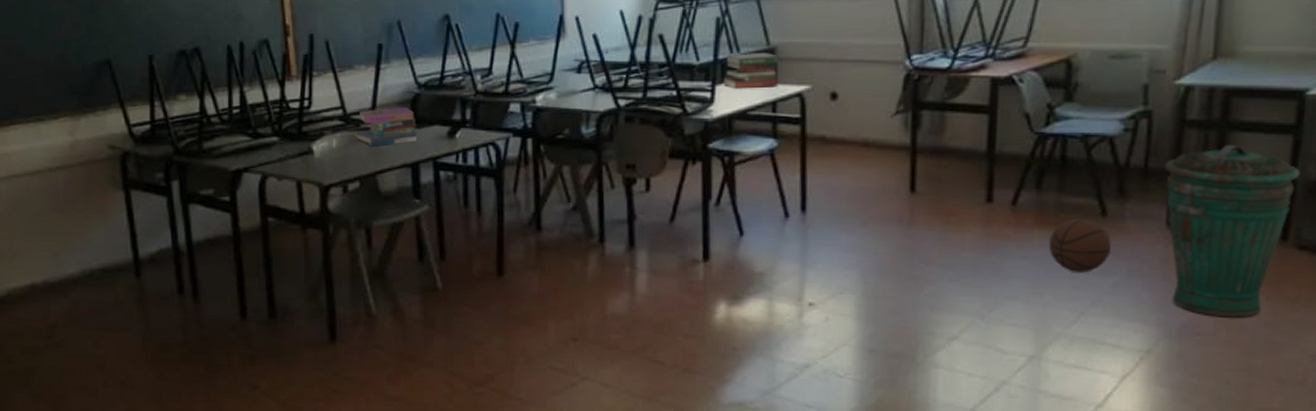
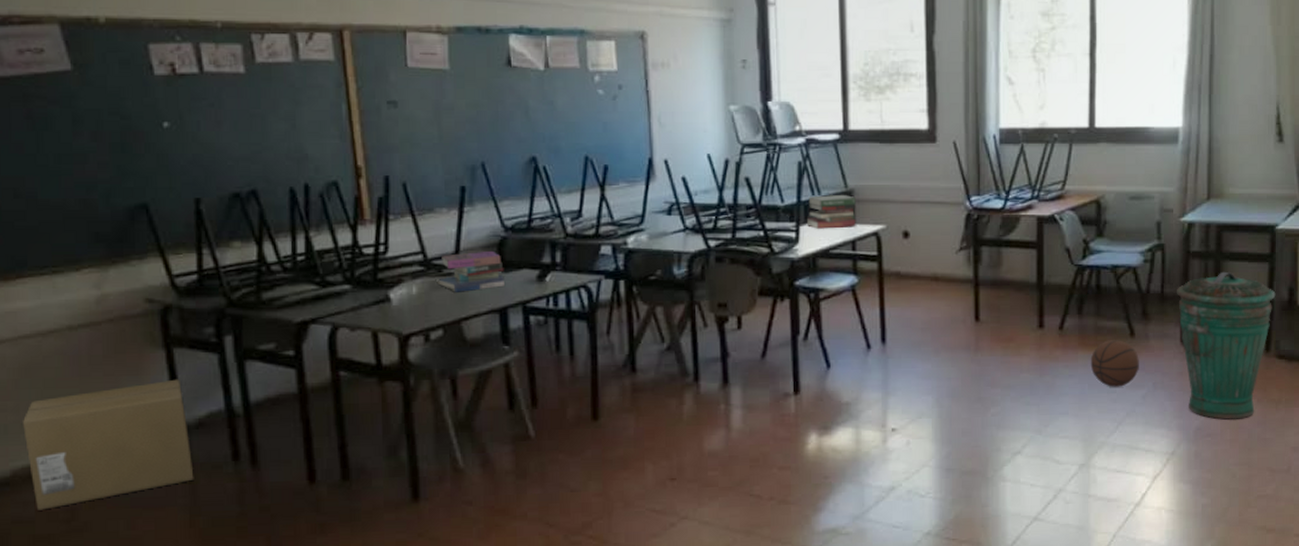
box: none [15,218,147,326] -> present [23,379,194,510]

